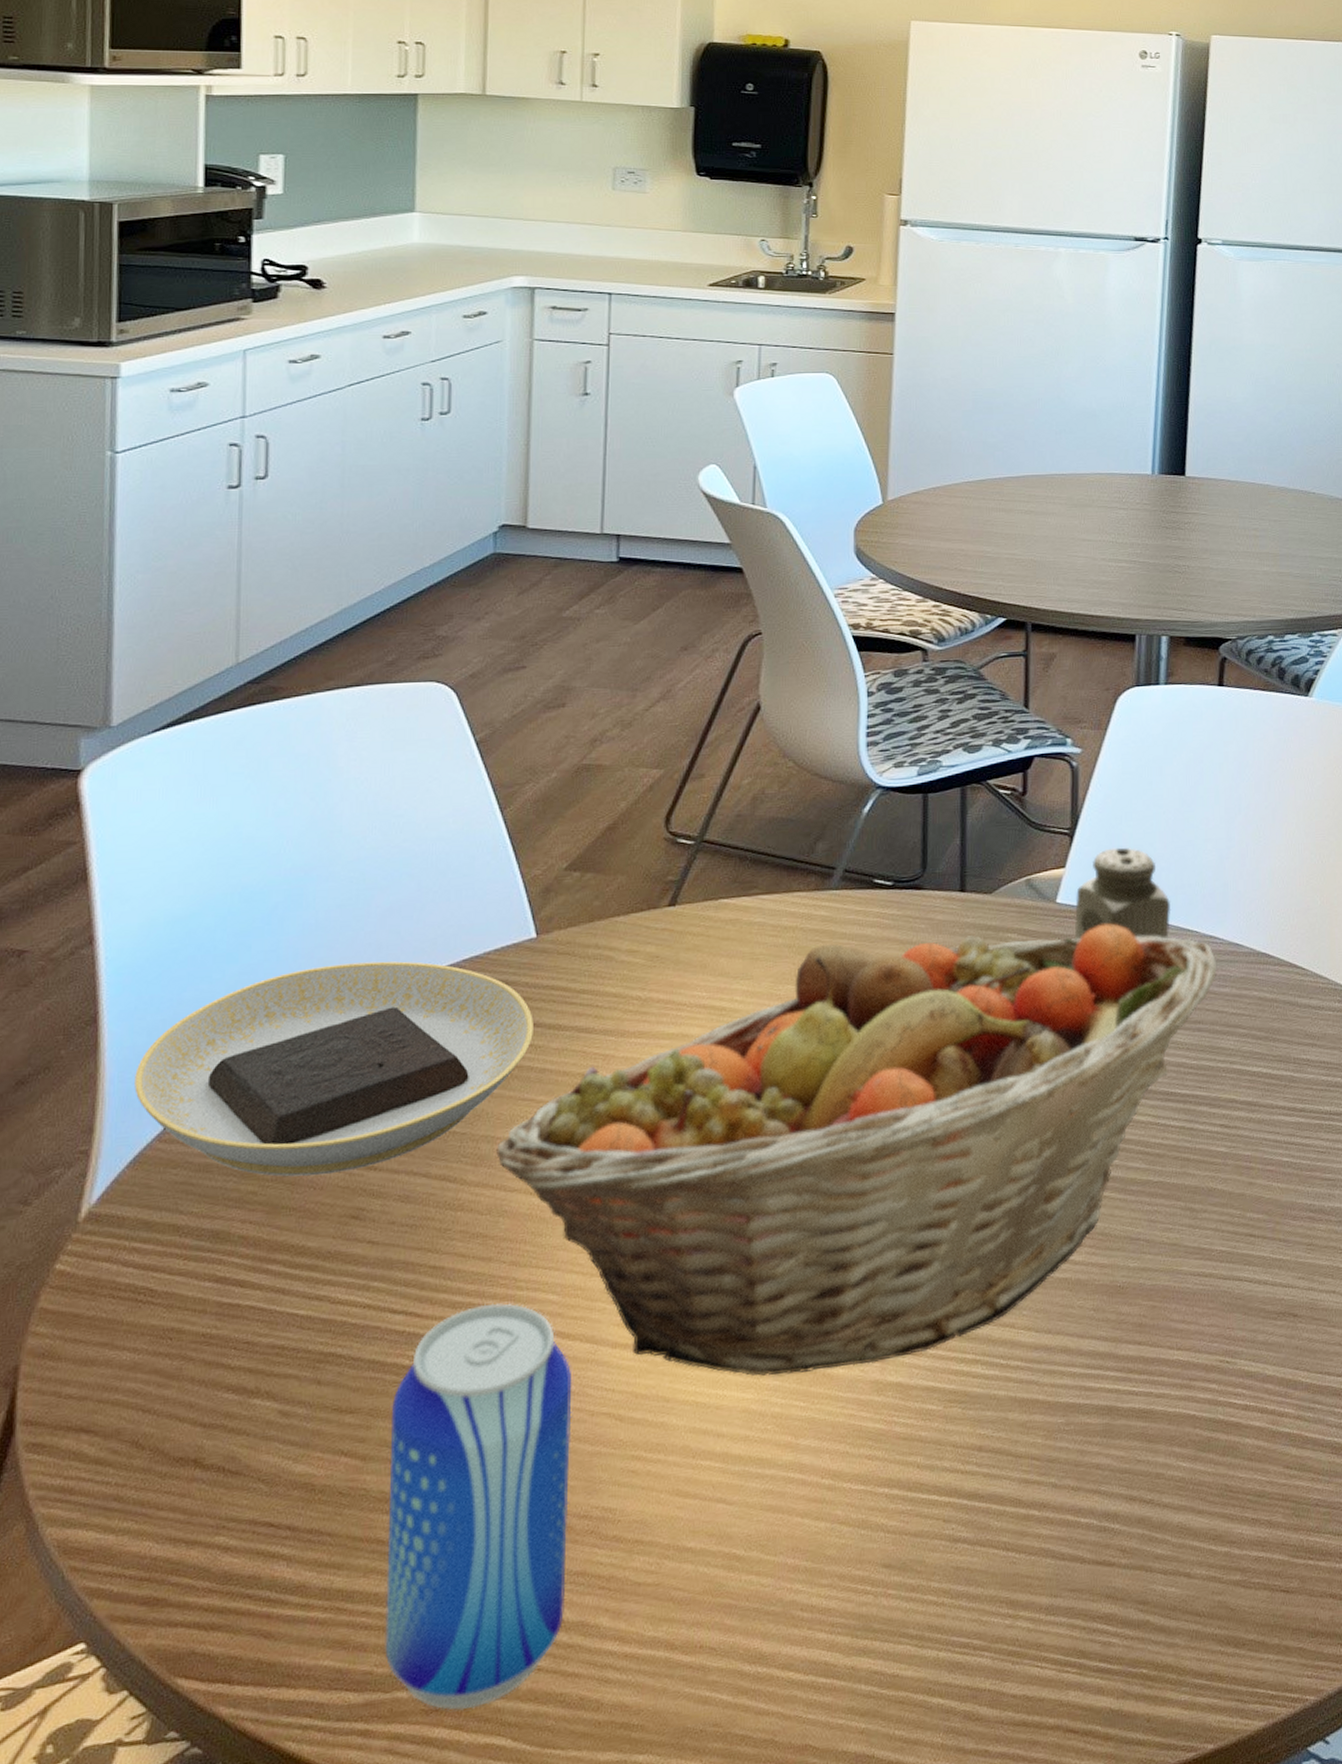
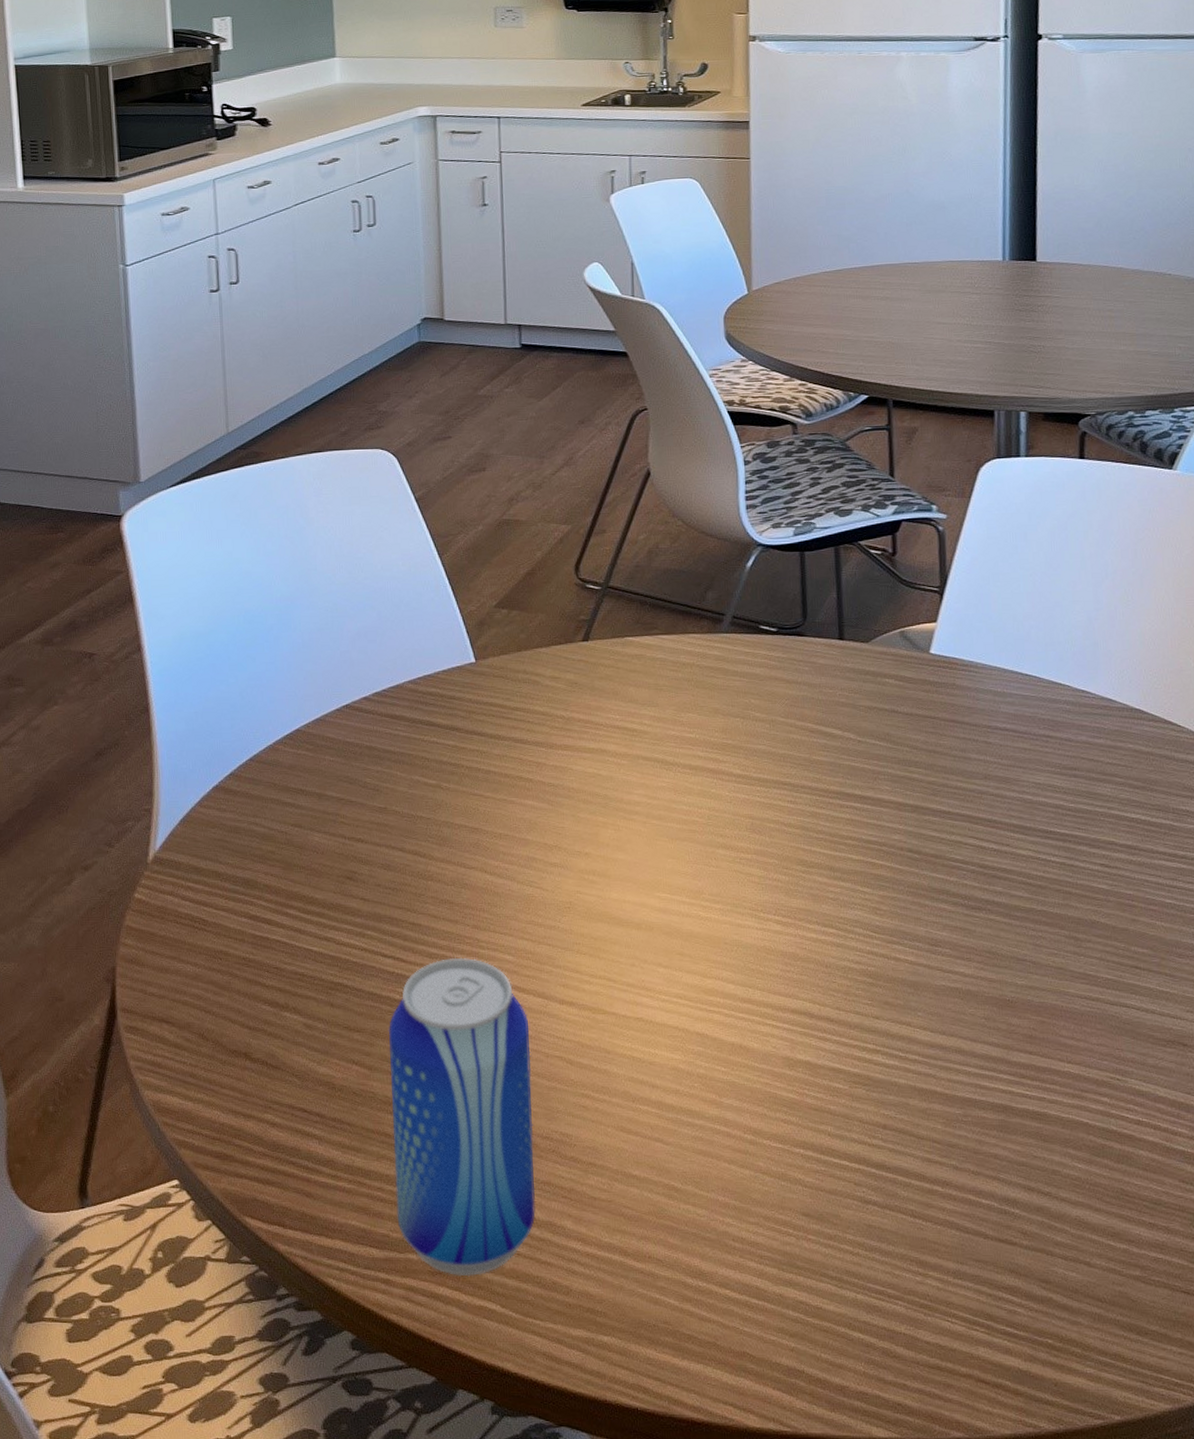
plate: present [134,961,533,1177] -> none [179,675,478,843]
fruit basket: present [496,923,1217,1376] -> none [455,674,1091,1042]
salt shaker: present [1075,847,1171,940] -> none [948,605,1042,691]

